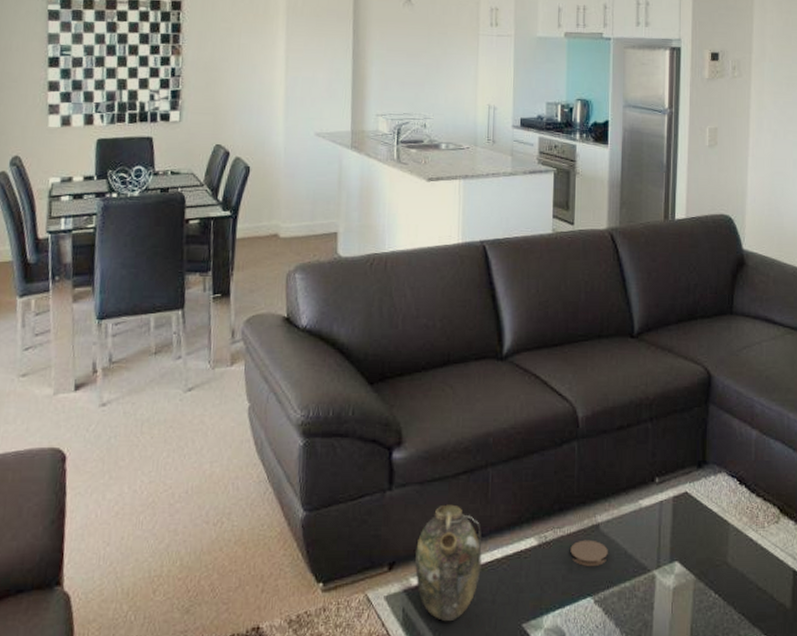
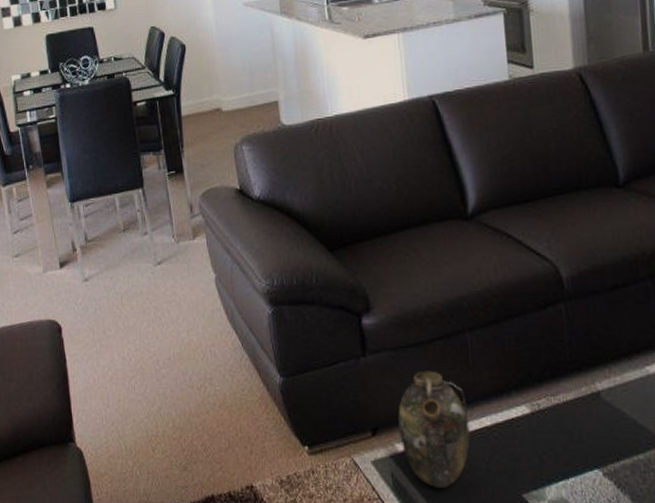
coaster: present [570,540,608,566] -> none [568,408,614,436]

